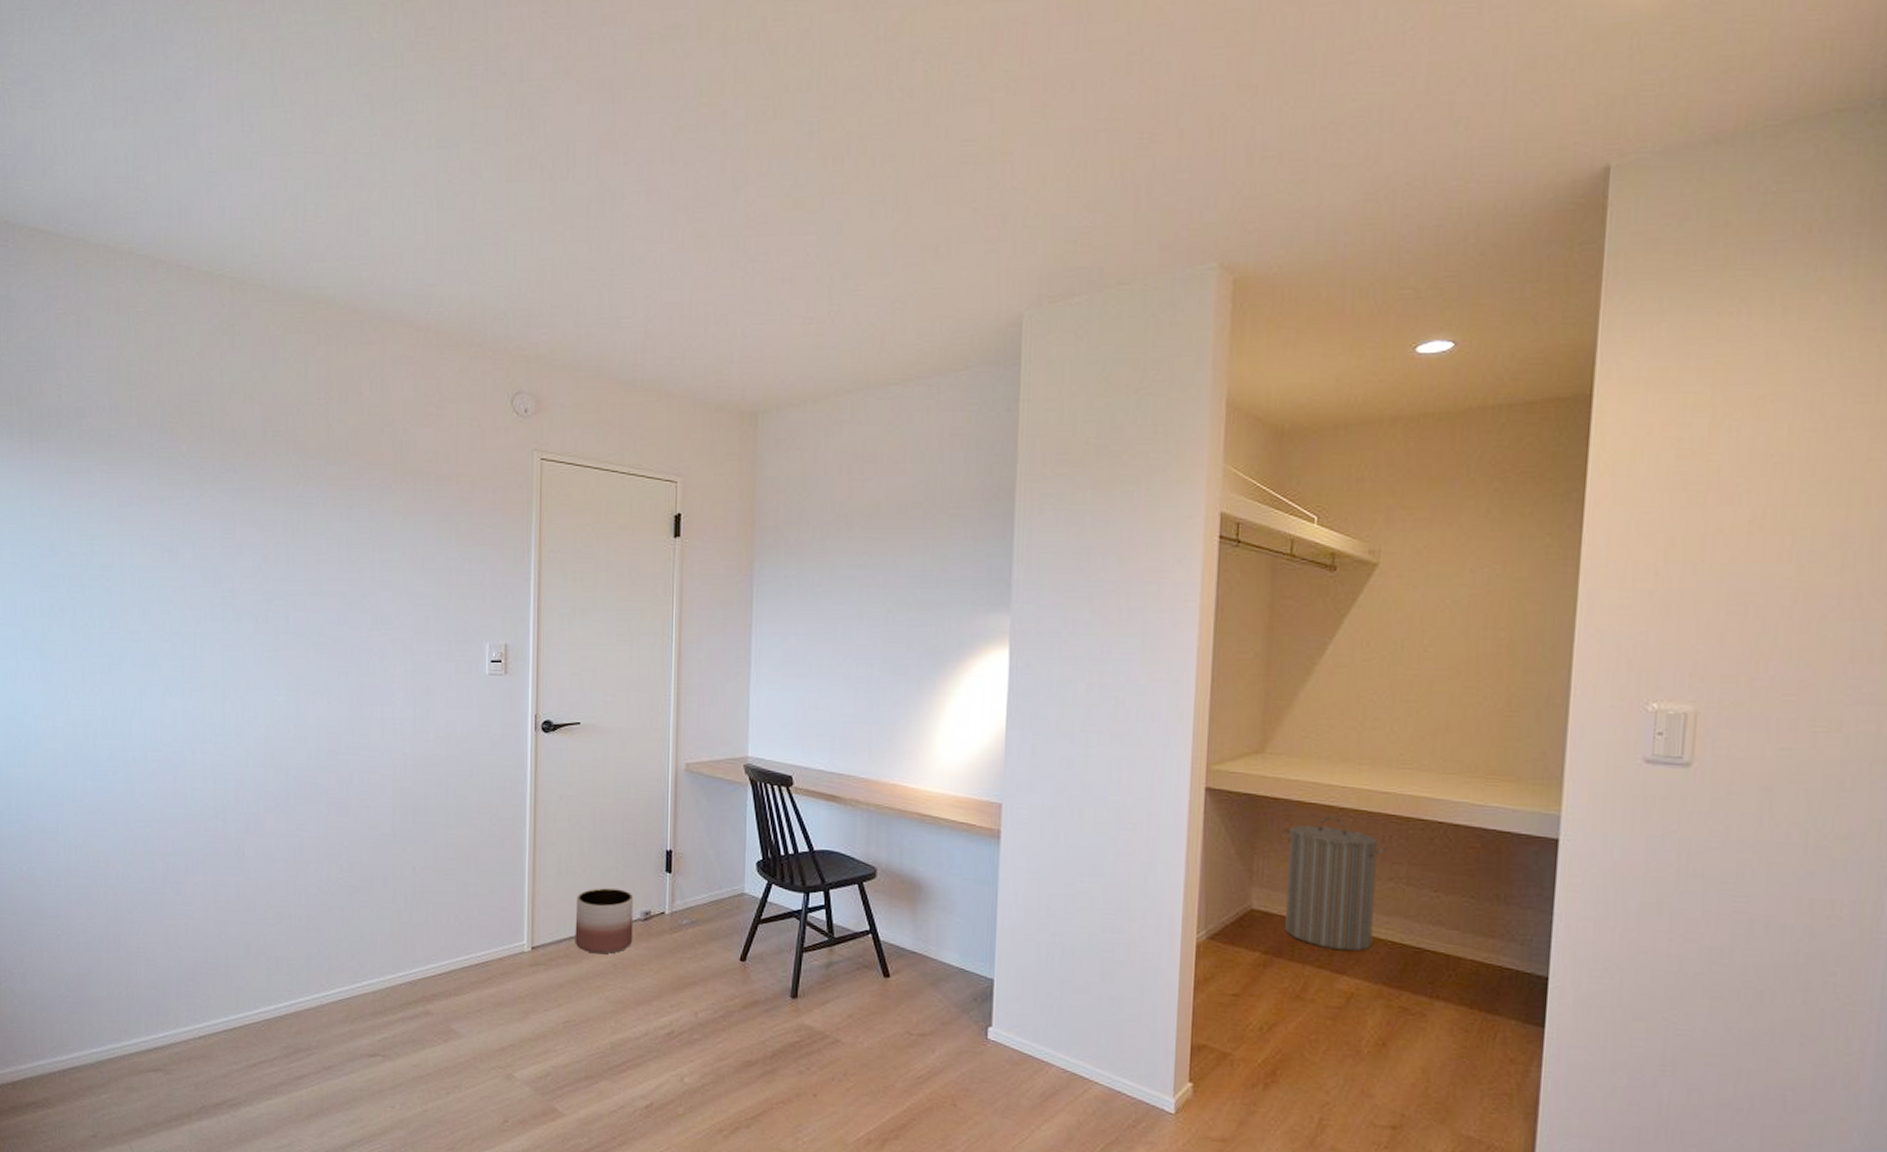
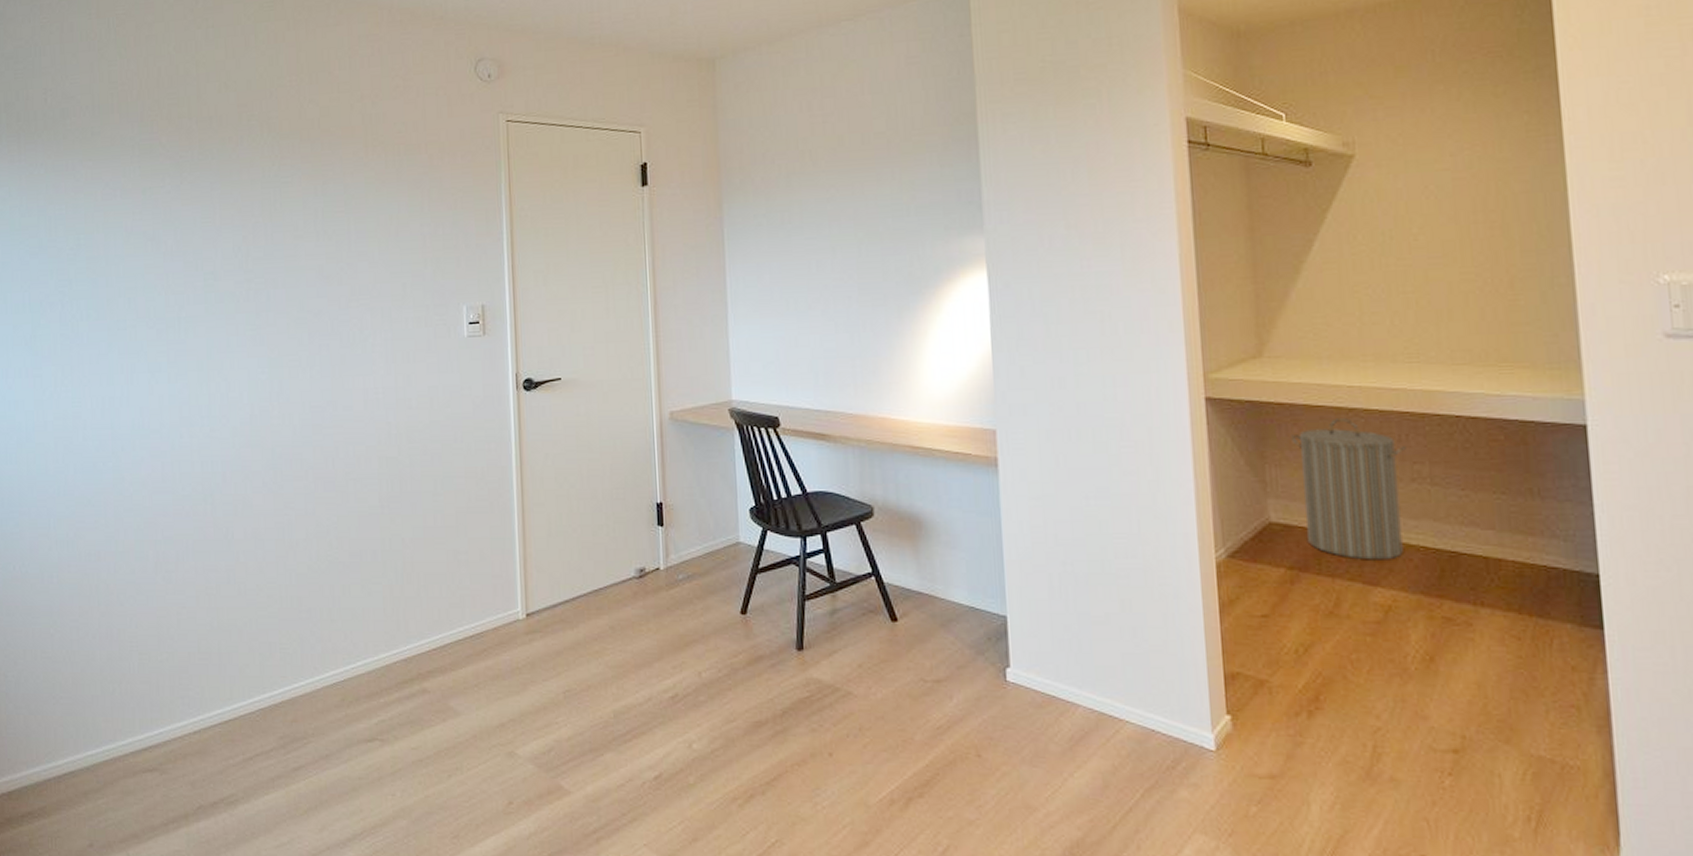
planter: present [575,888,634,954] -> none [569,547,629,617]

